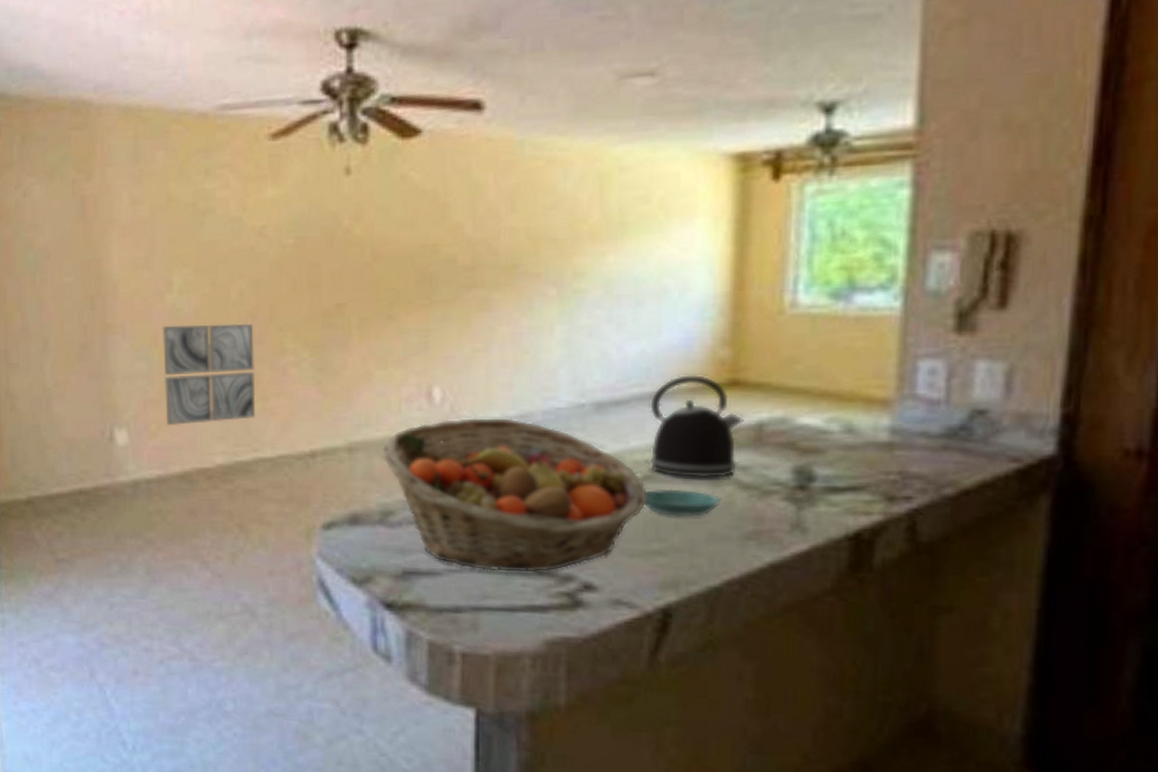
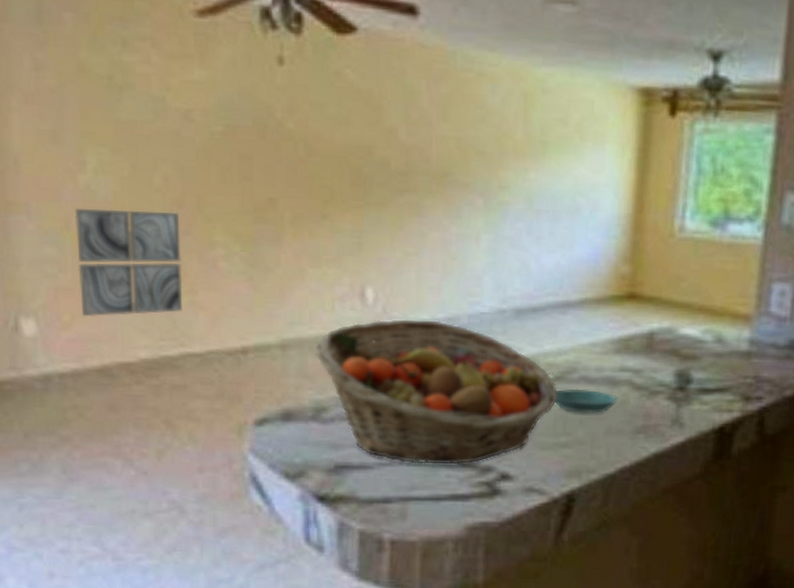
kettle: present [645,375,744,478] -> none [556,287,639,379]

